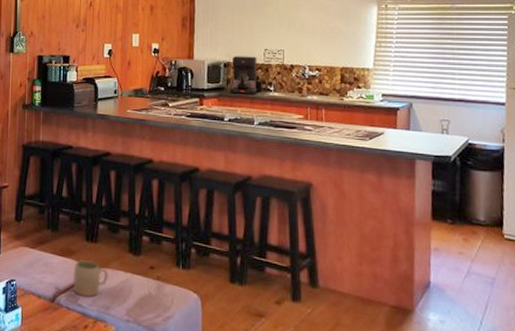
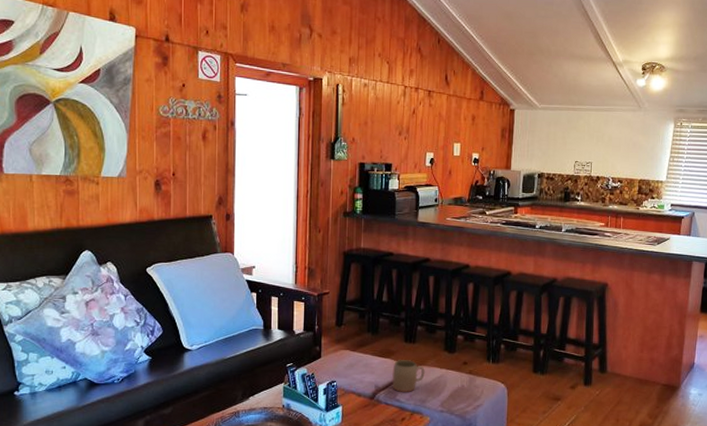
coffee maker: present [230,56,258,94] -> none [542,167,568,203]

